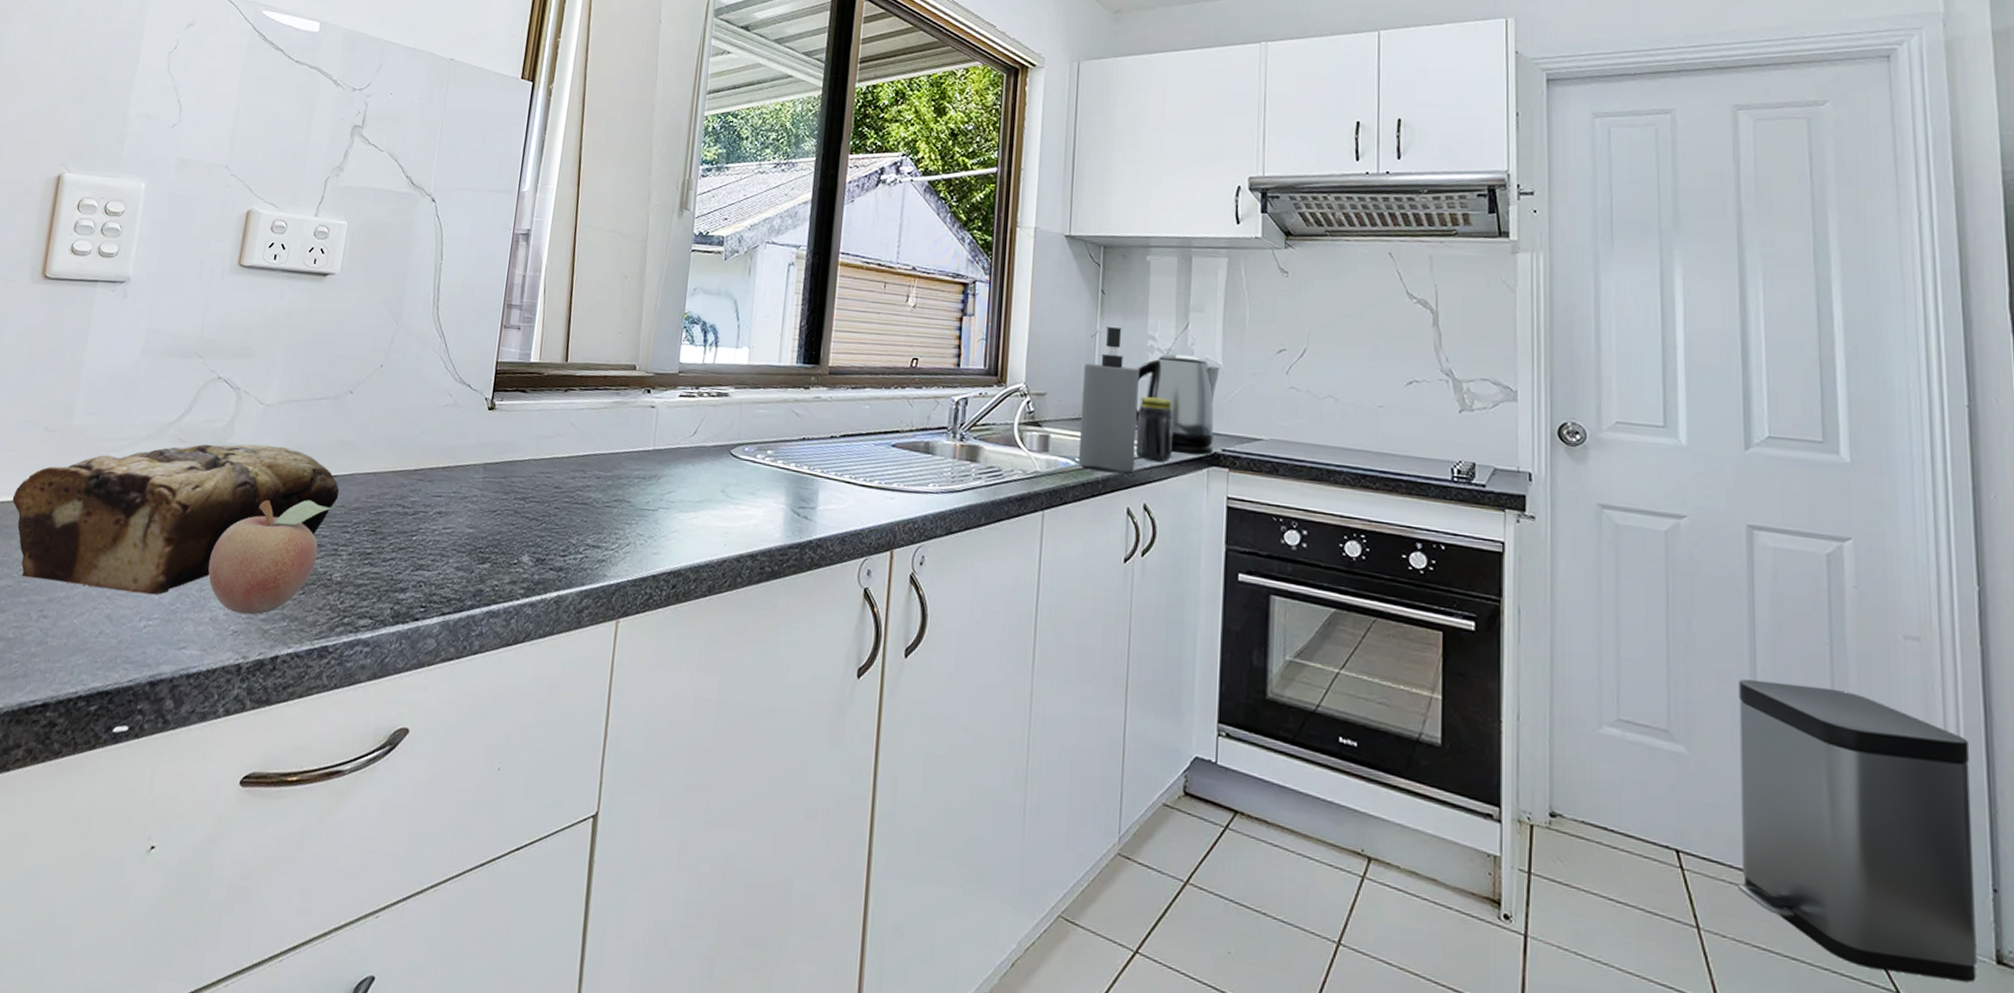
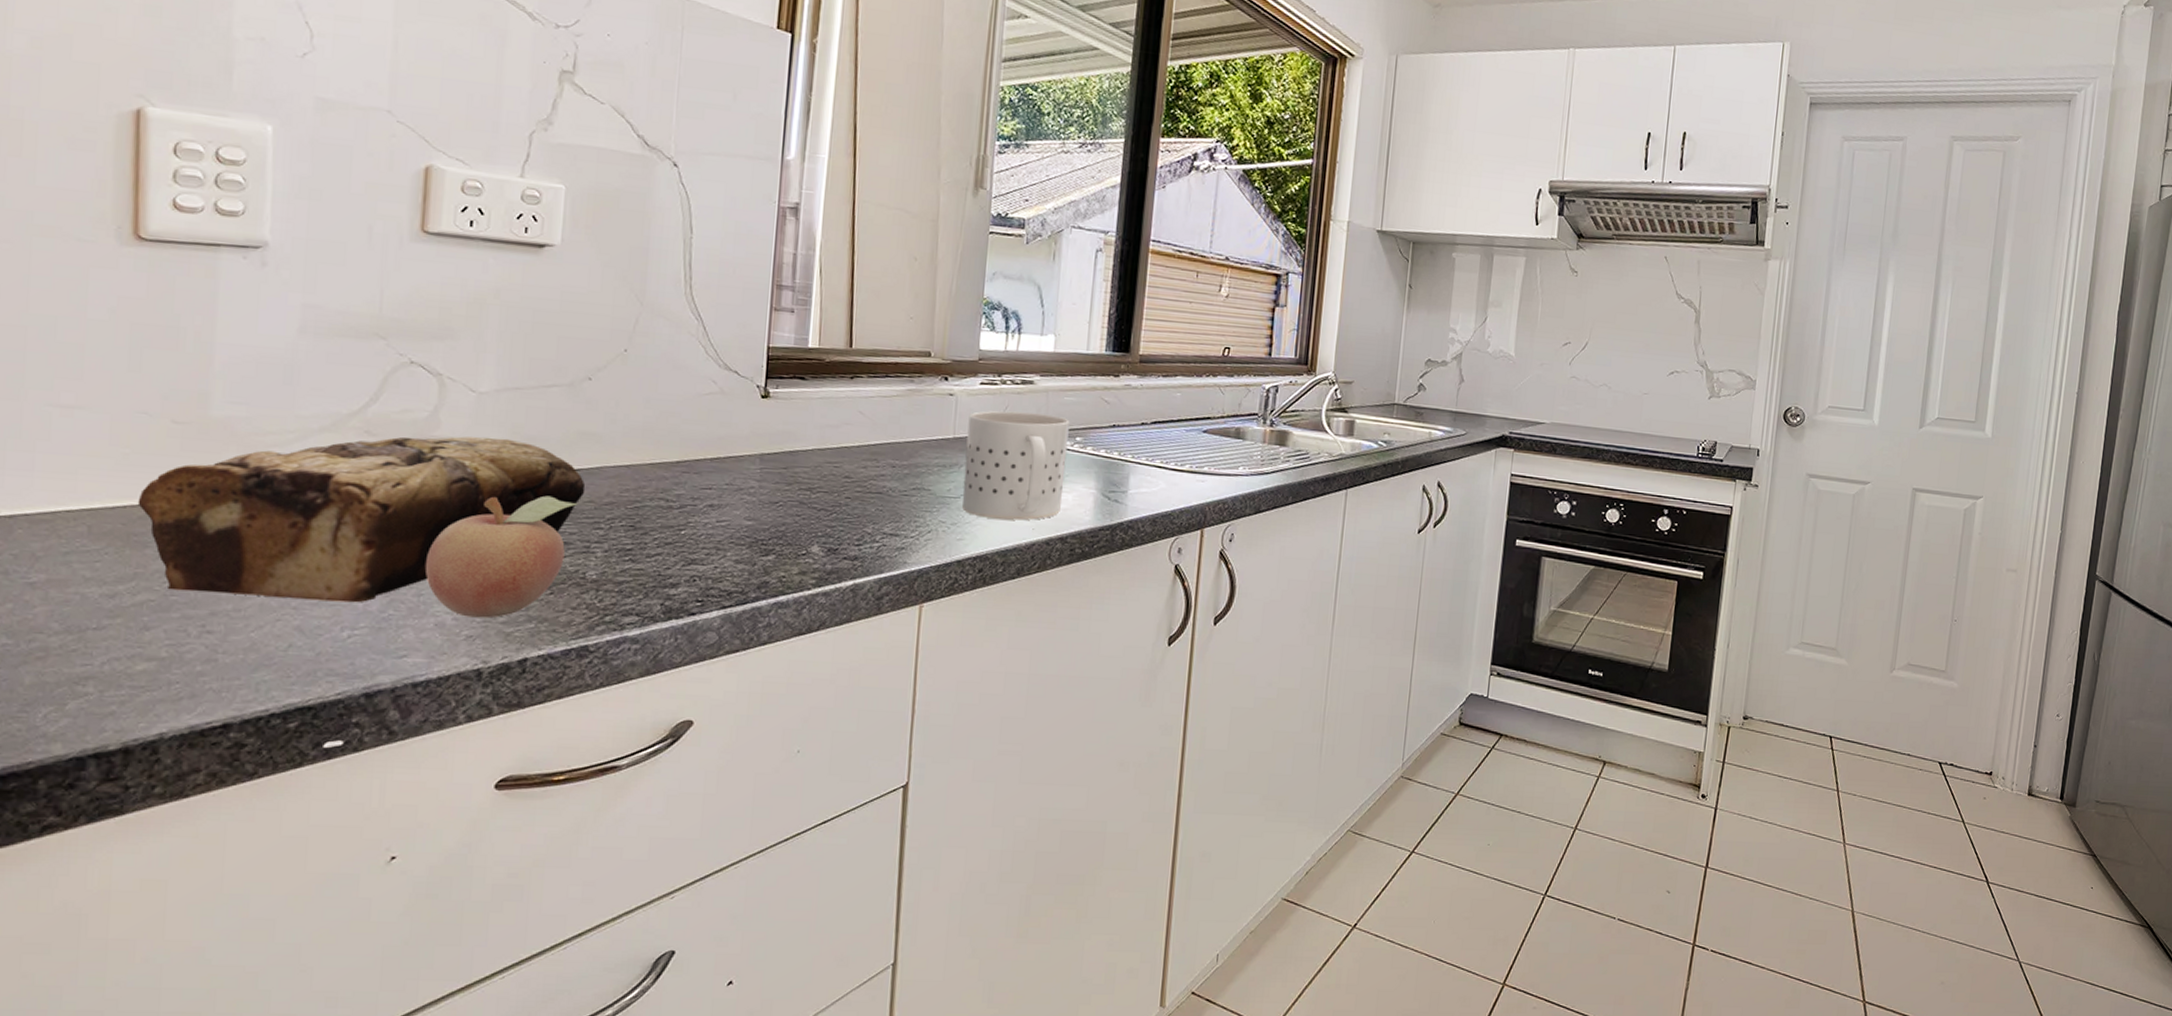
mug: none [658,423,762,536] -> present [961,410,1070,521]
soap dispenser: present [1079,327,1139,474] -> none [1381,320,1440,455]
kettle: present [1135,353,1219,456] -> none [1433,345,1512,438]
jar: present [1135,396,1173,462] -> none [1432,385,1469,444]
pedal bin: present [1738,678,1977,982] -> none [1869,606,2036,810]

